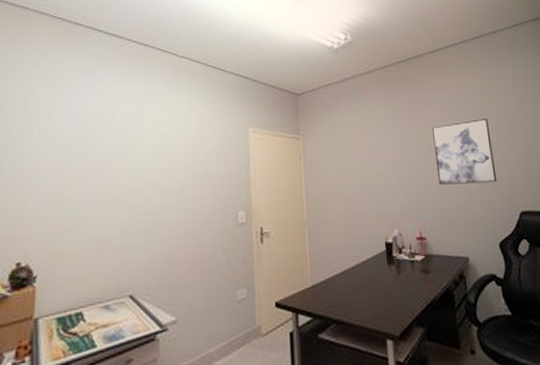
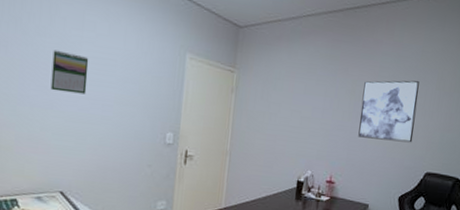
calendar: none [114,145,152,186] -> present [50,50,89,95]

